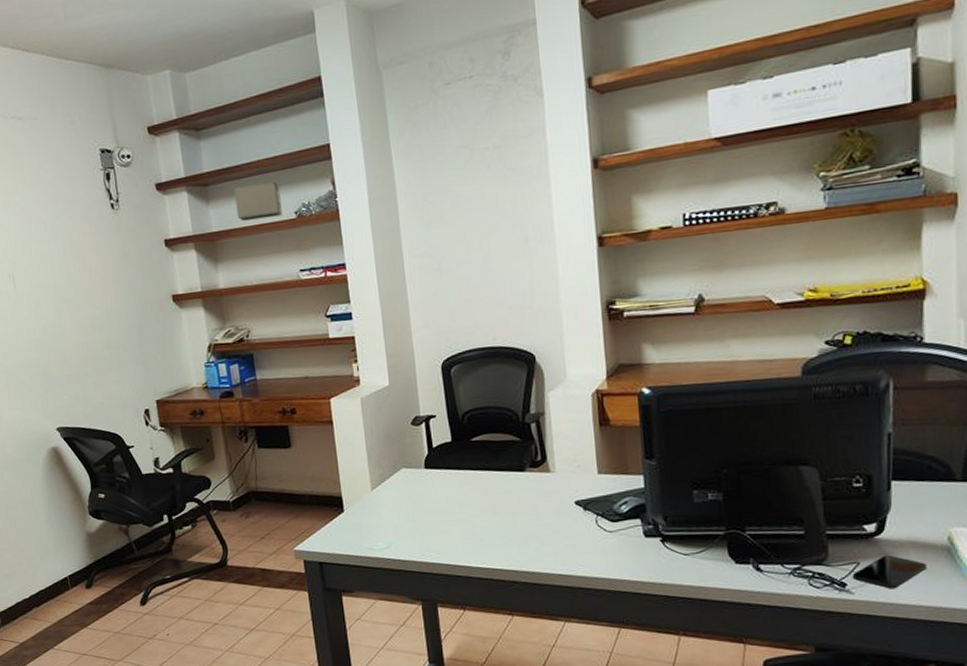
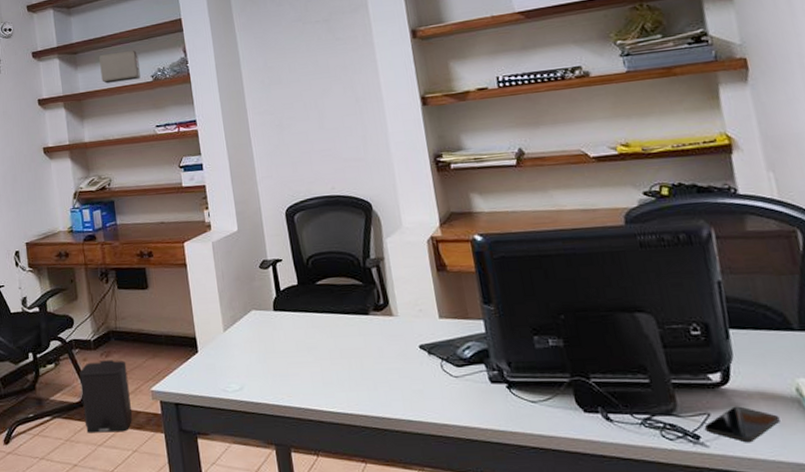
pedal bin: none [218,520,274,593] -> present [80,360,132,433]

